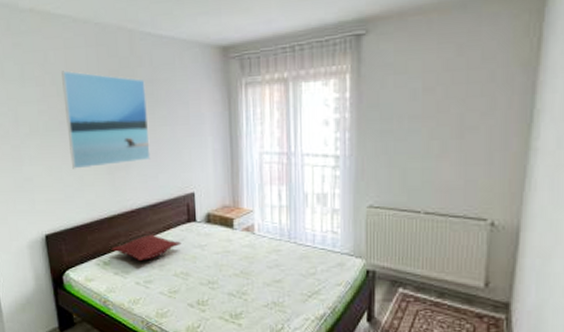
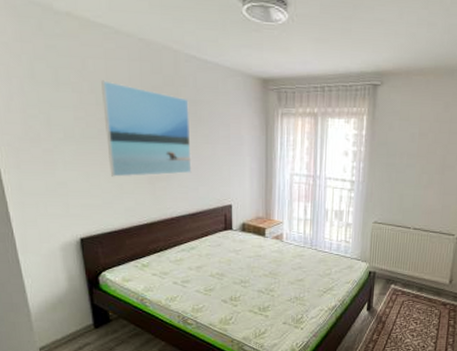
pillow: present [110,234,181,262] -> none [149,240,218,264]

